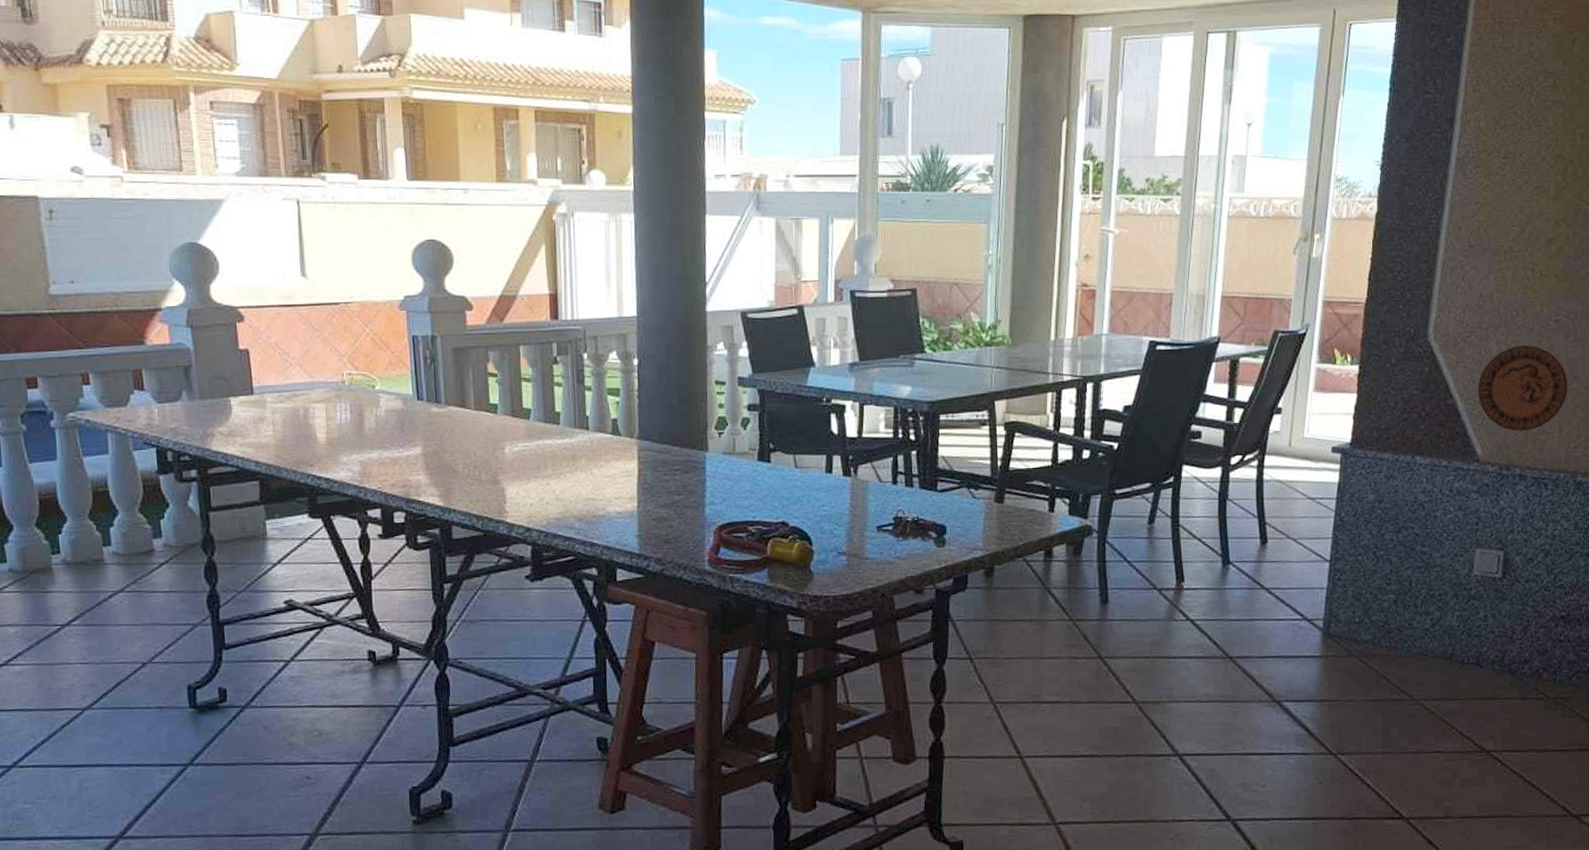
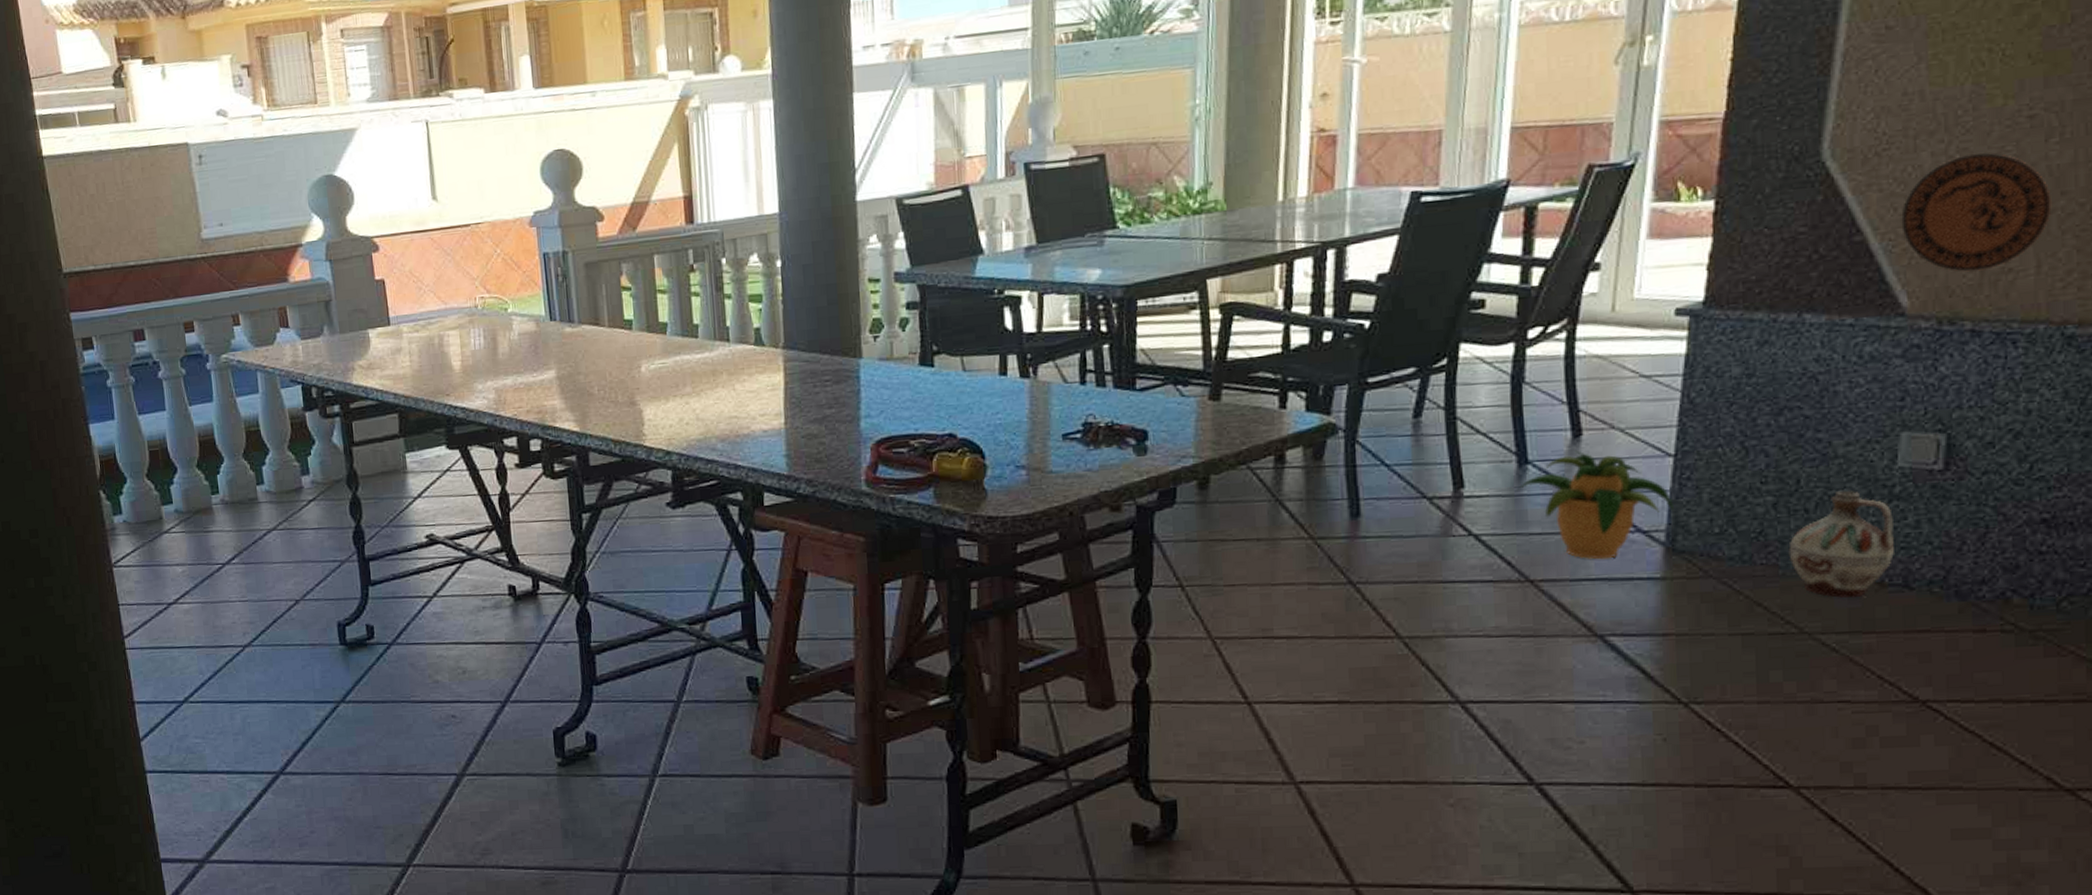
potted plant: none [1222,554,1329,641] -> present [1517,450,1674,560]
ceramic jug: none [1404,591,1471,673] -> present [1788,490,1894,598]

